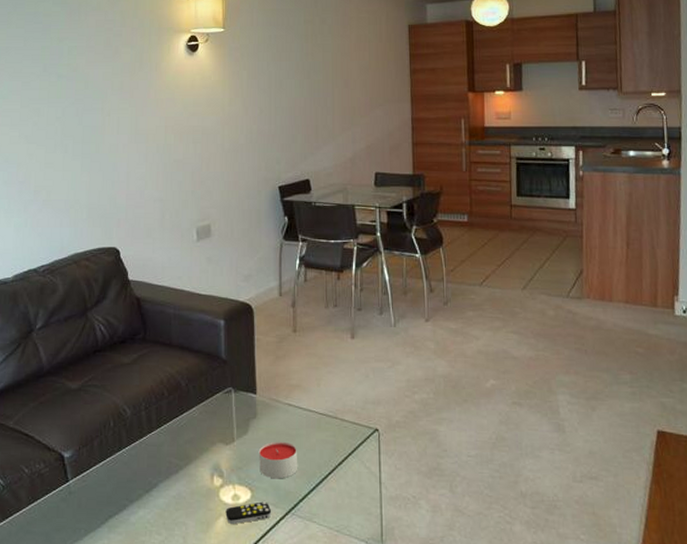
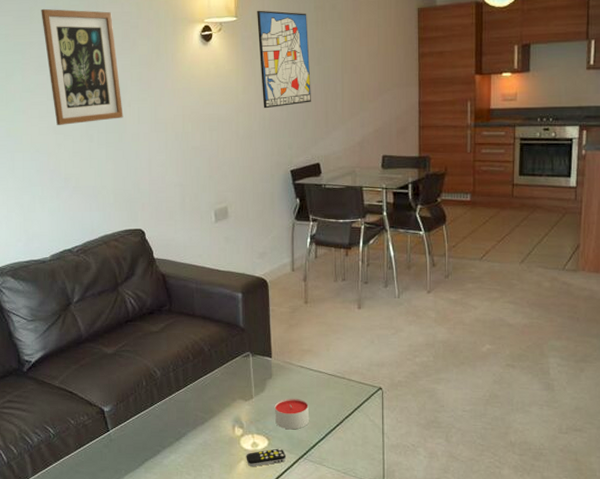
wall art: none [19,14,102,134] -> present [41,8,123,125]
wall art: none [245,22,301,122] -> present [257,10,311,109]

